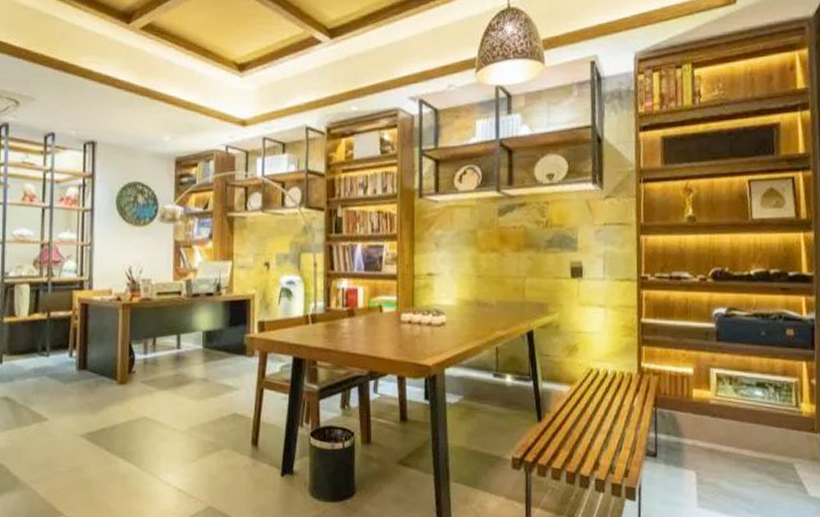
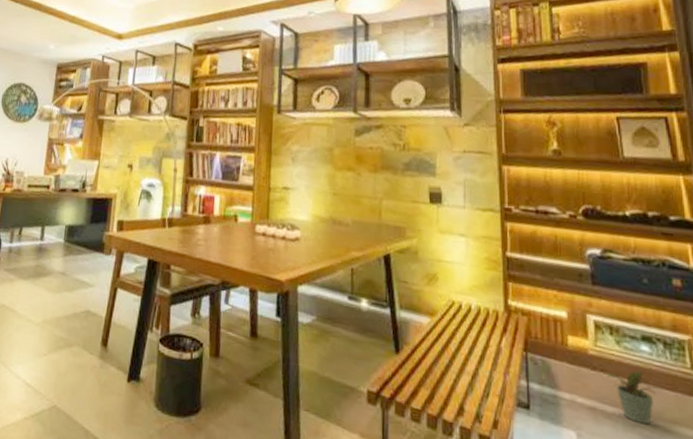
potted plant: none [725,413,768,459] -> present [607,370,659,425]

